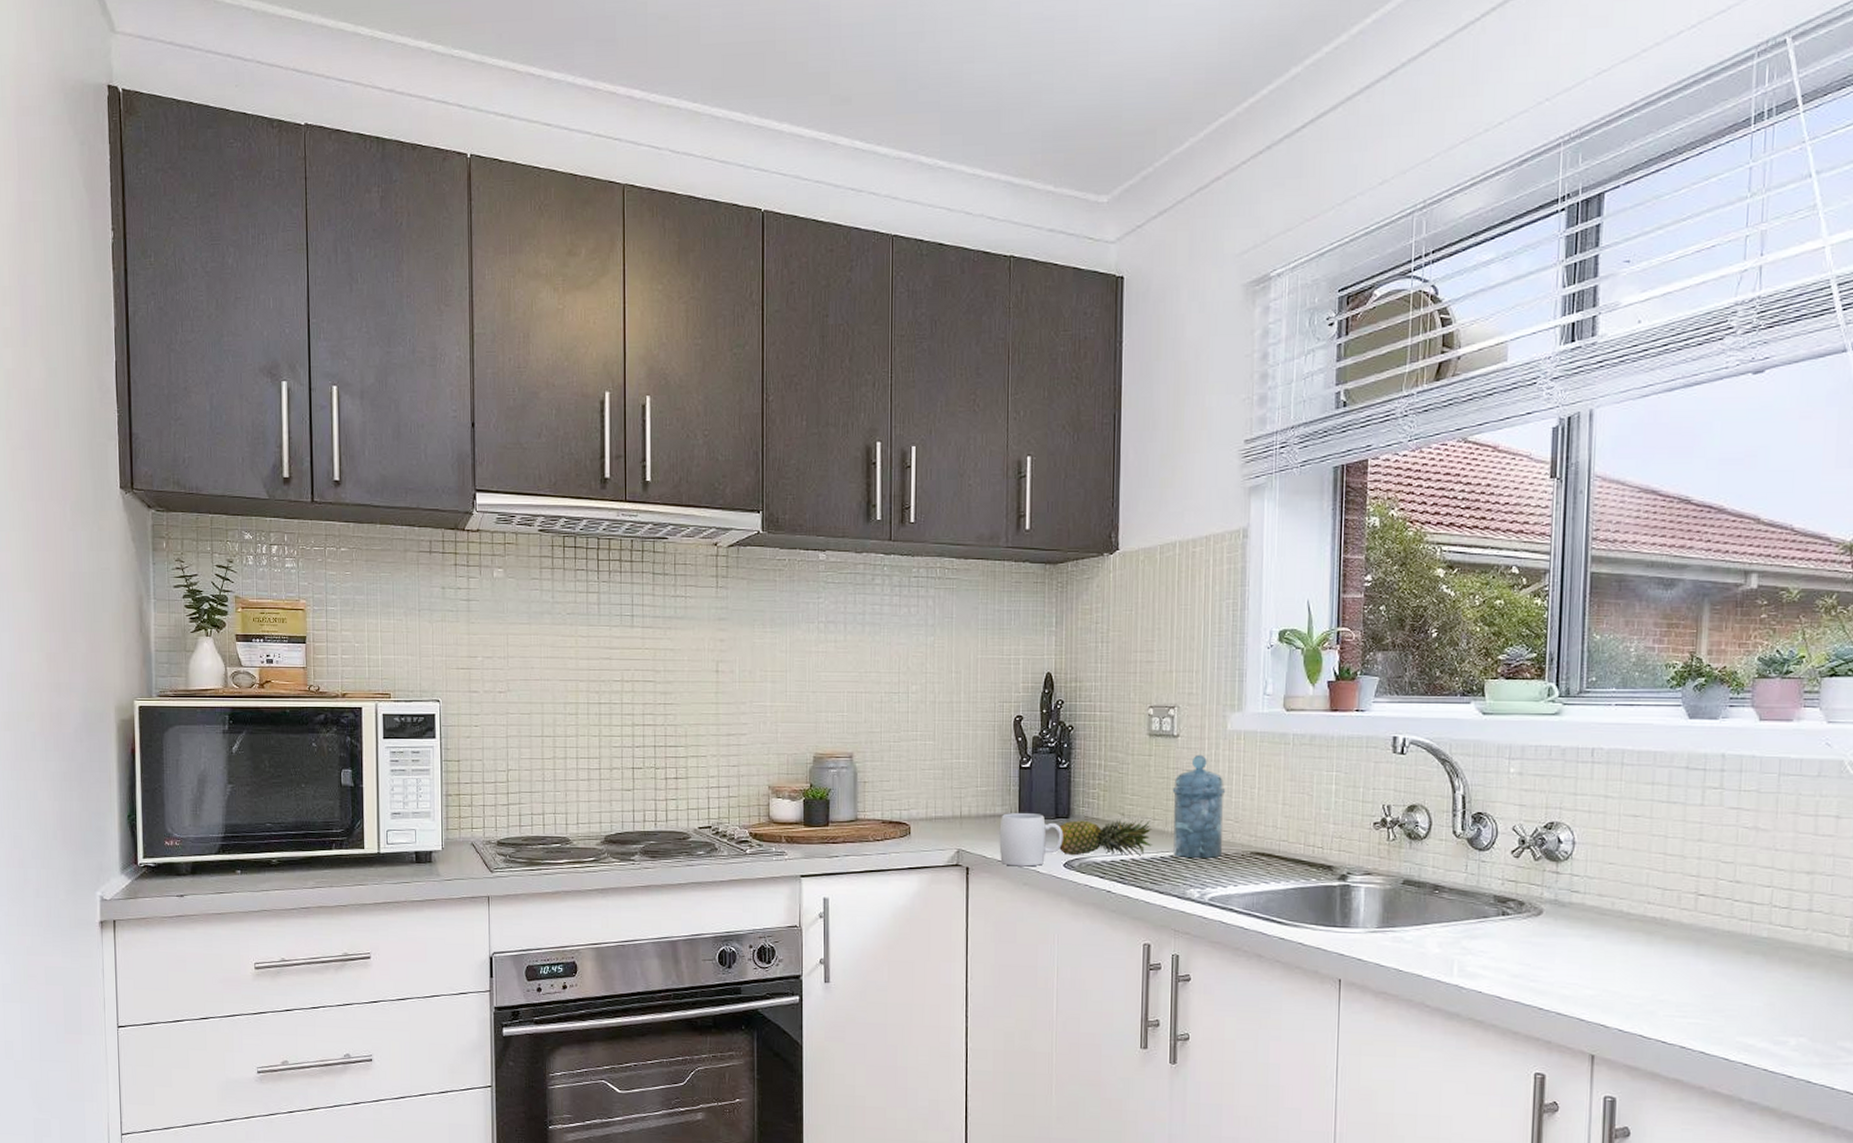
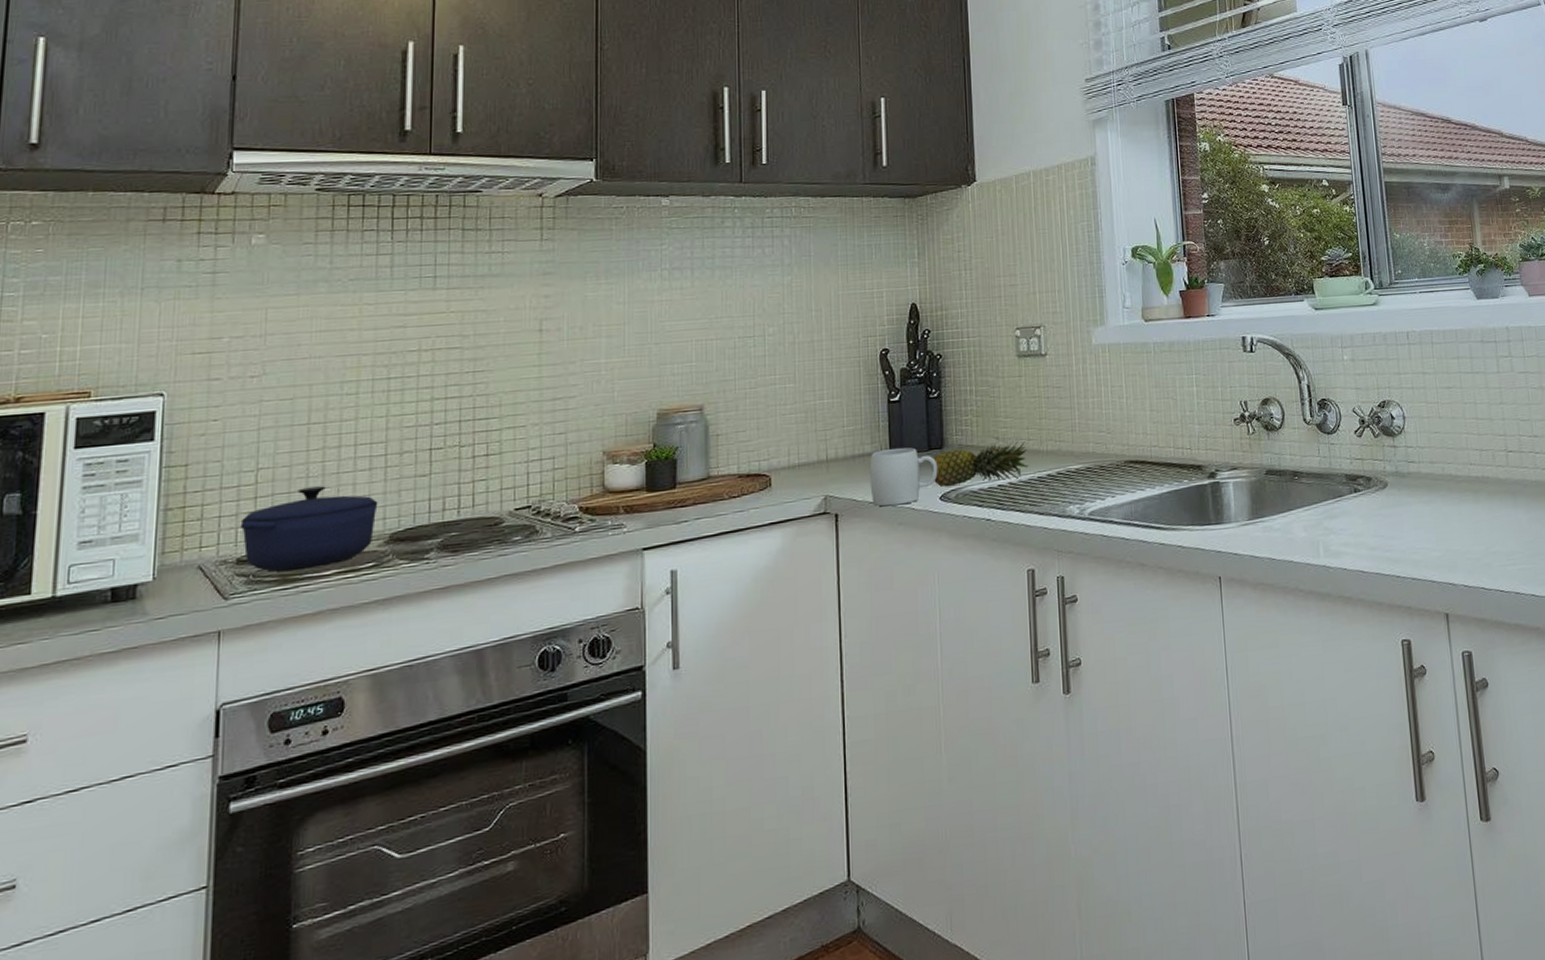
cooking pot: none [498,788,595,856] -> present [240,485,378,572]
canister: present [1172,754,1226,858] -> none [1044,370,1098,475]

